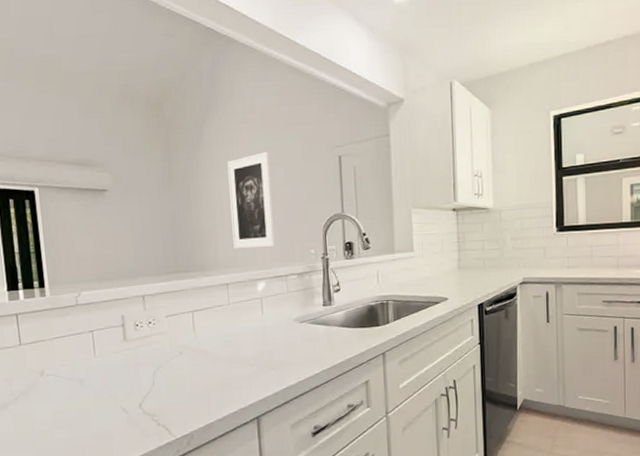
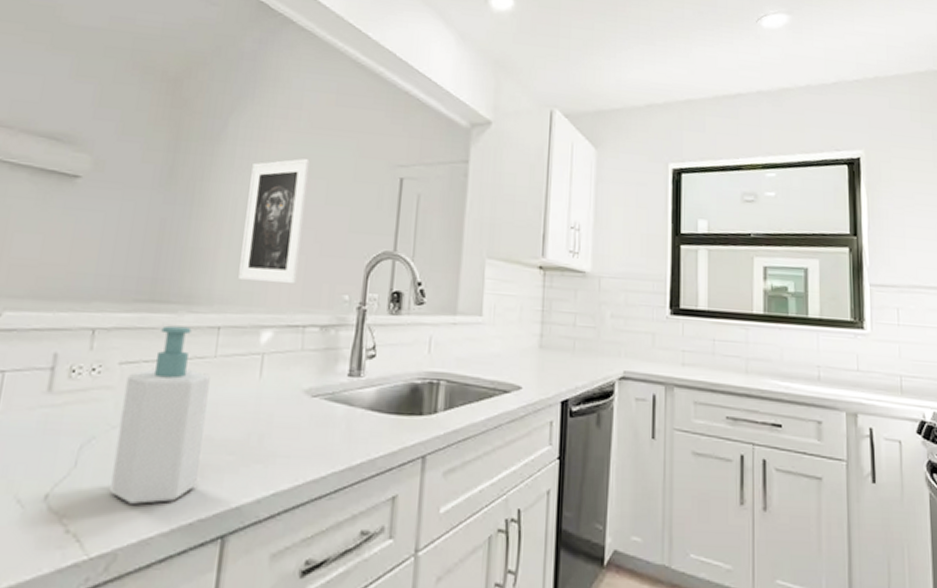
soap bottle: none [173,286,234,404] -> present [110,325,210,504]

